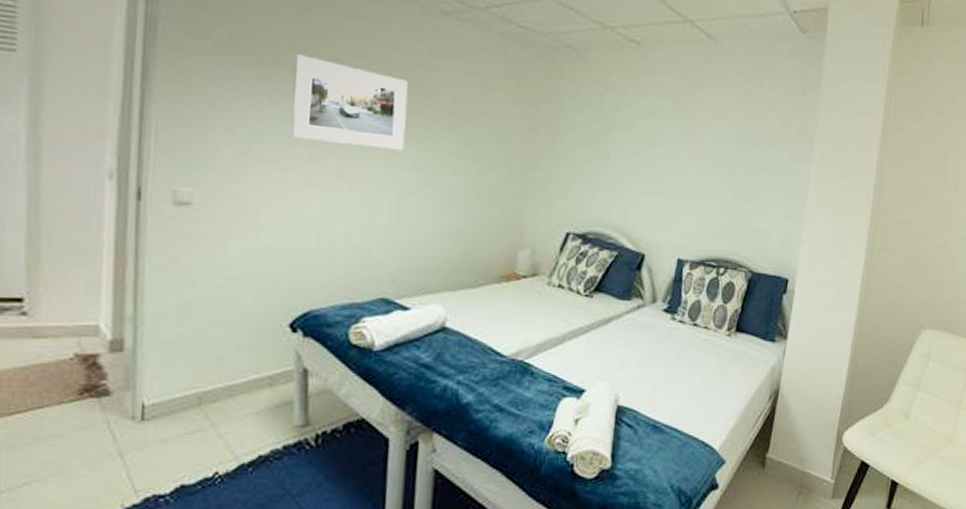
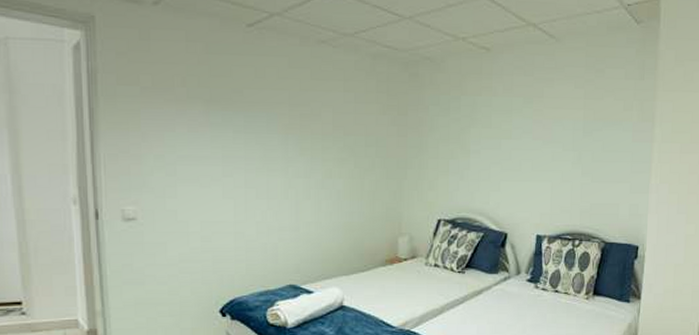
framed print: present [292,54,409,151] -> none [205,90,297,162]

